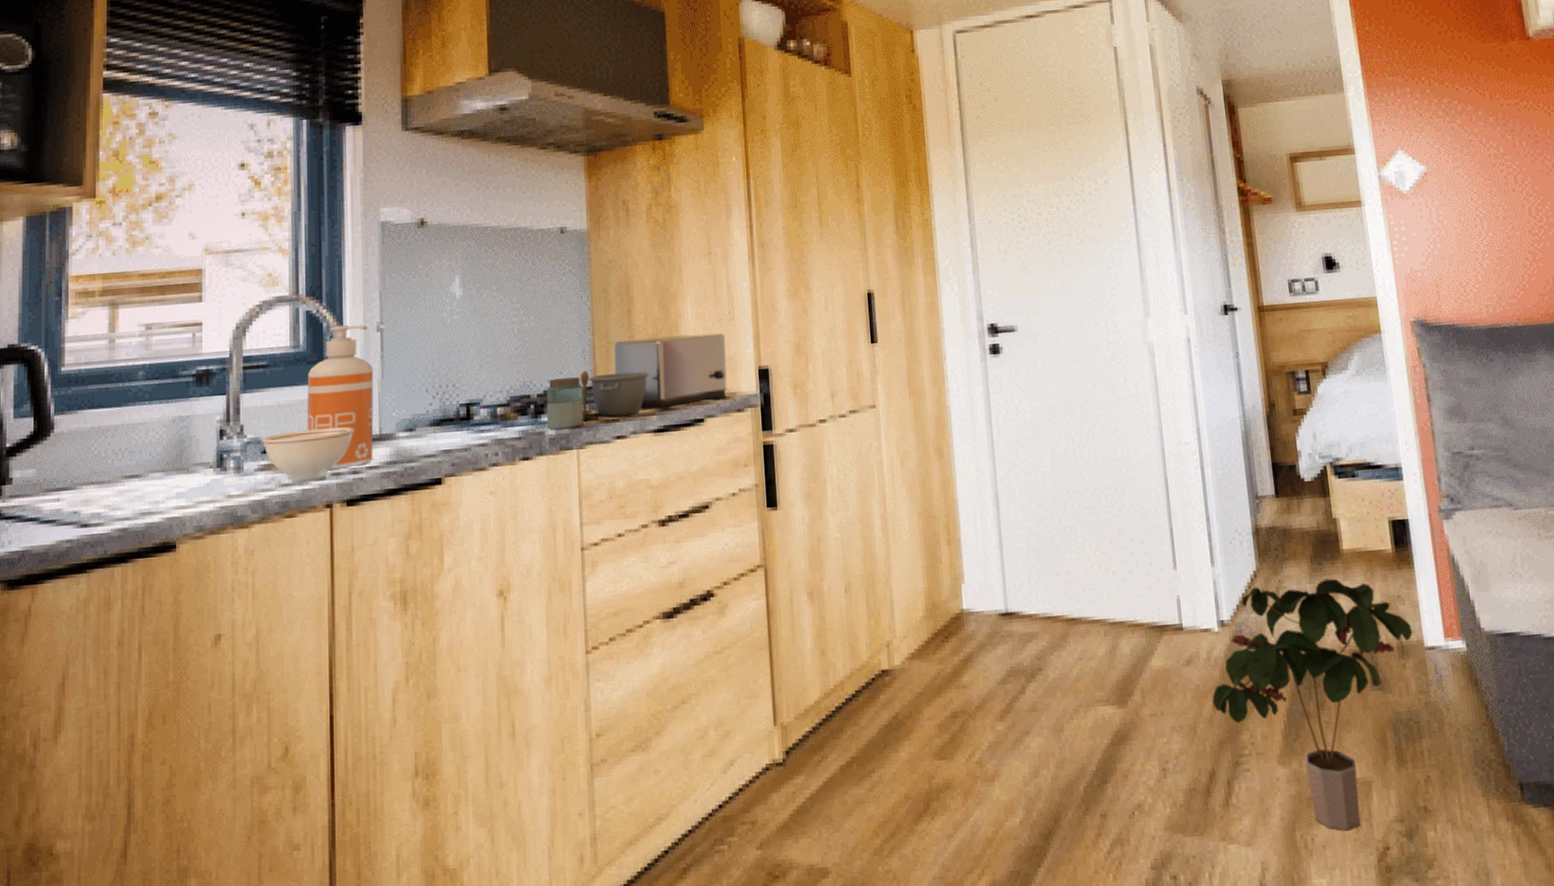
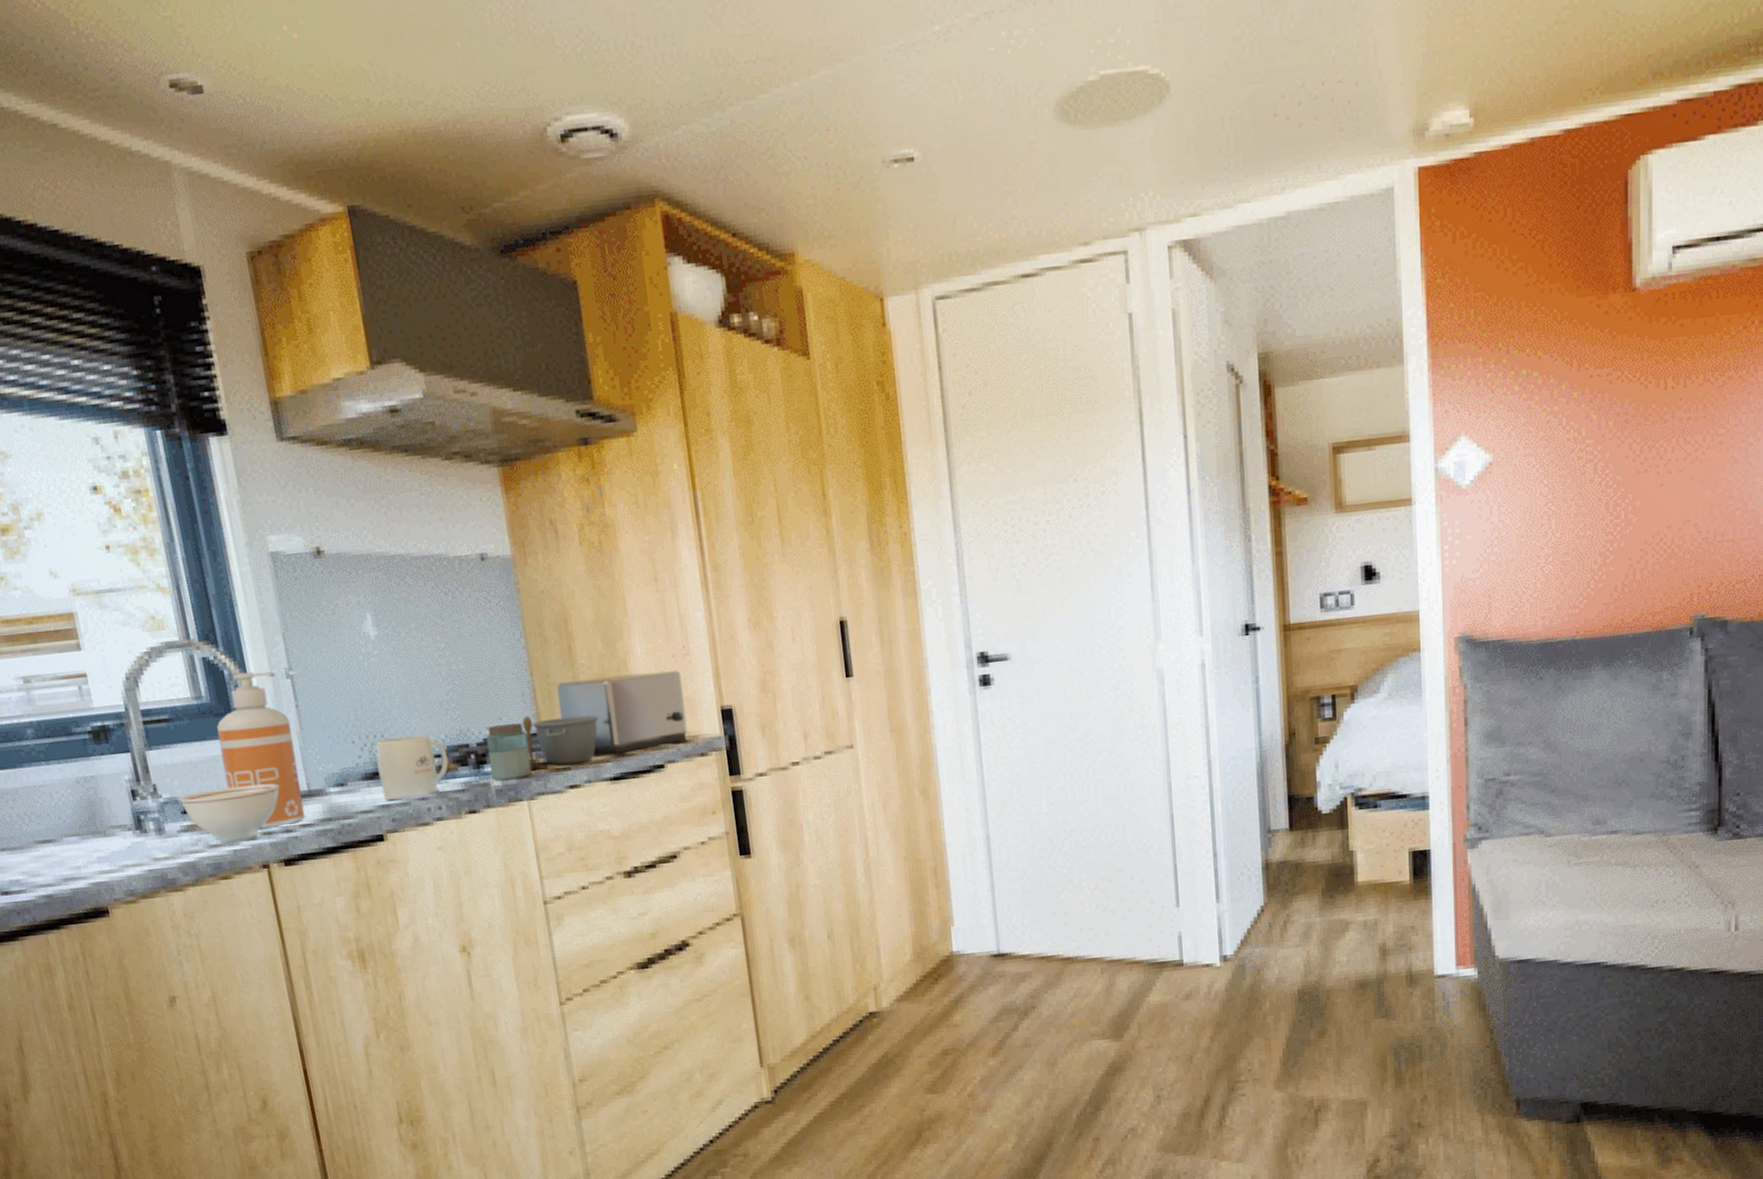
mug: none [445,385,510,446] -> present [376,734,449,801]
potted plant: present [1212,578,1413,831] -> none [1210,911,1423,1147]

